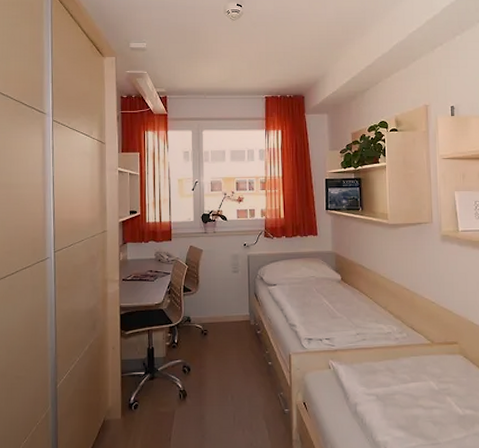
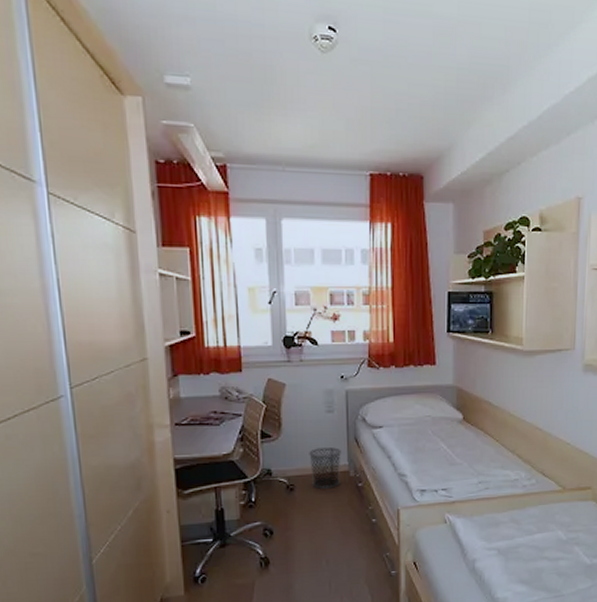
waste bin: none [219,301,244,334] -> present [309,447,341,489]

